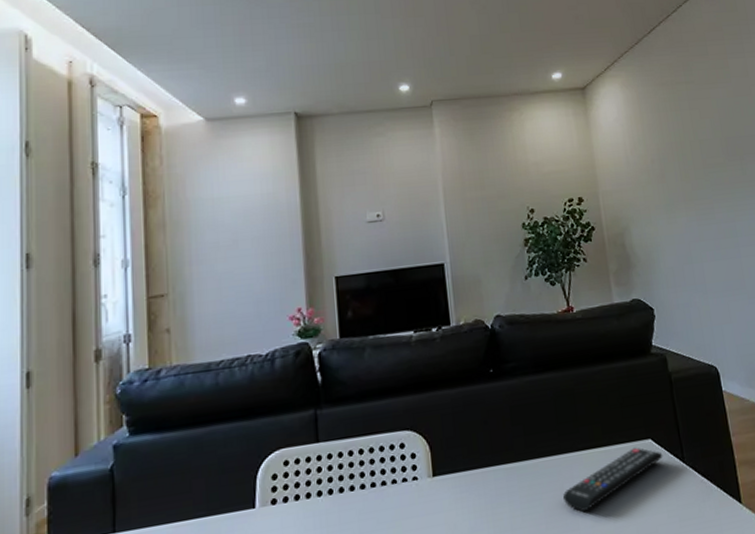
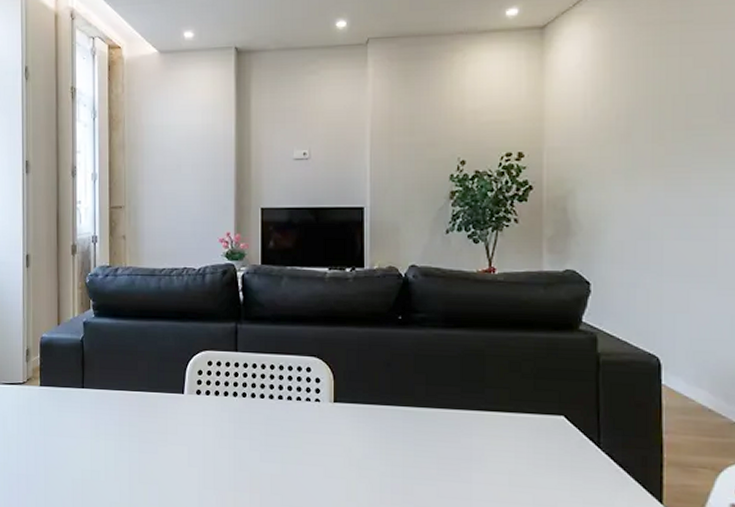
remote control: present [562,447,663,513] -> none [458,420,575,469]

